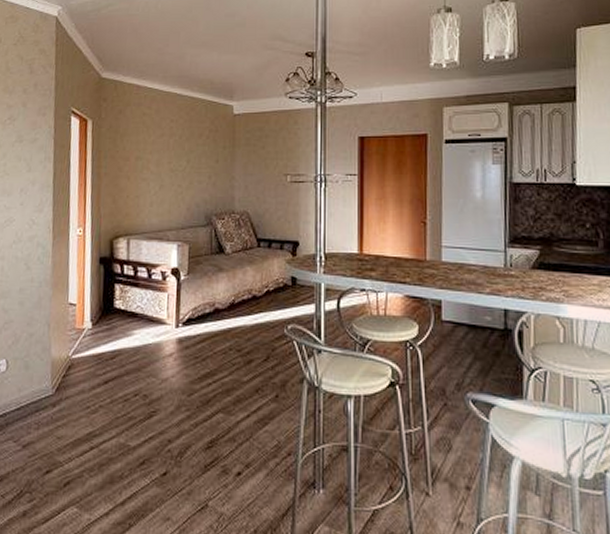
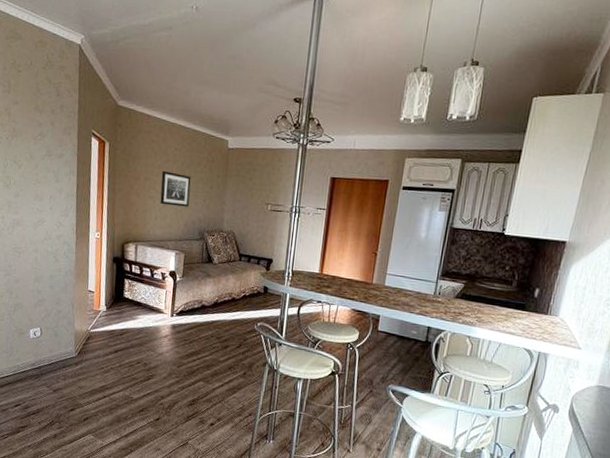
wall art: none [155,146,192,188] -> present [160,170,191,207]

